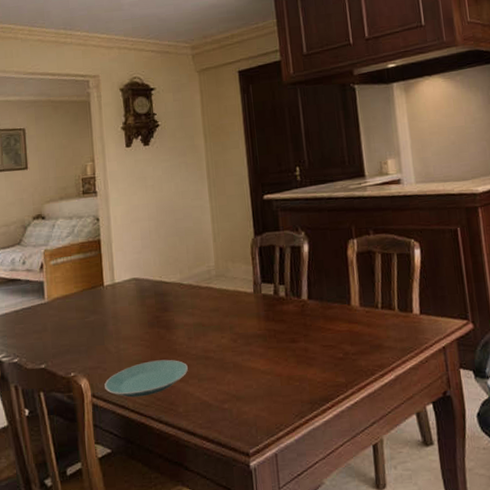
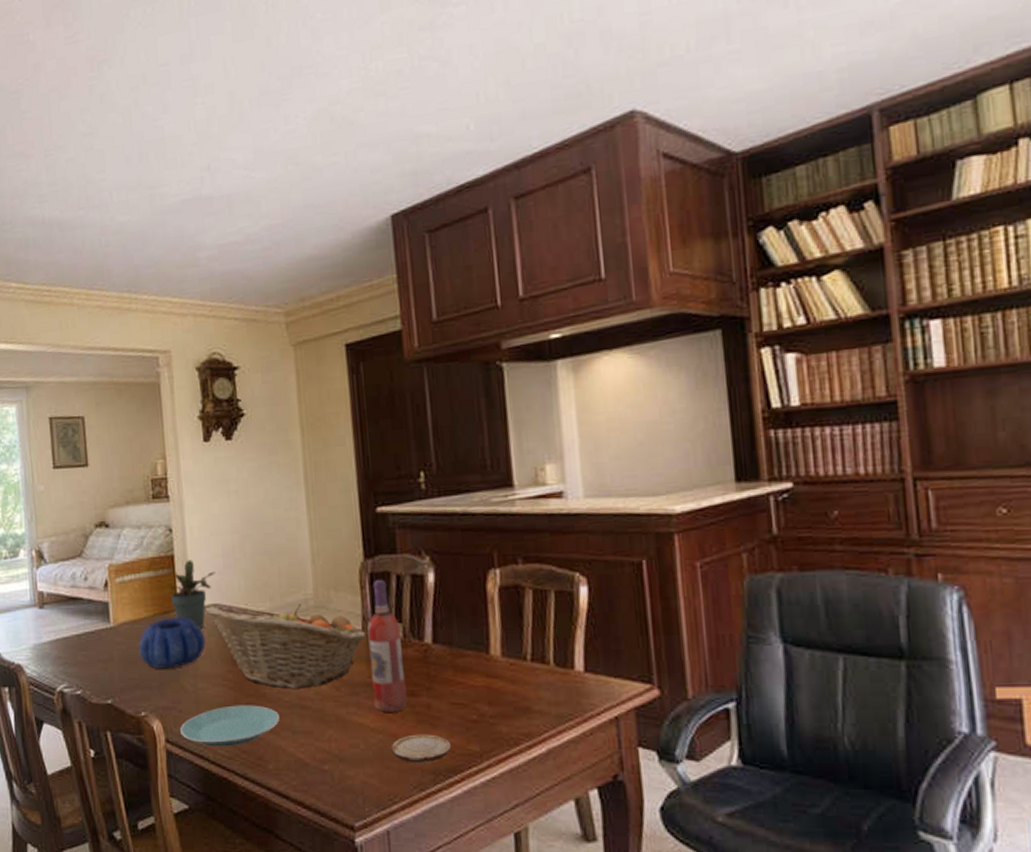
decorative bowl: none [69,290,127,335] -> present [138,617,206,669]
potted plant: none [97,243,135,300] -> present [171,560,216,629]
fruit basket: none [126,274,256,344] -> present [205,604,366,689]
wine bottle: none [258,252,290,357] -> present [367,580,408,712]
wood slice: none [277,372,323,397] -> present [391,734,451,765]

